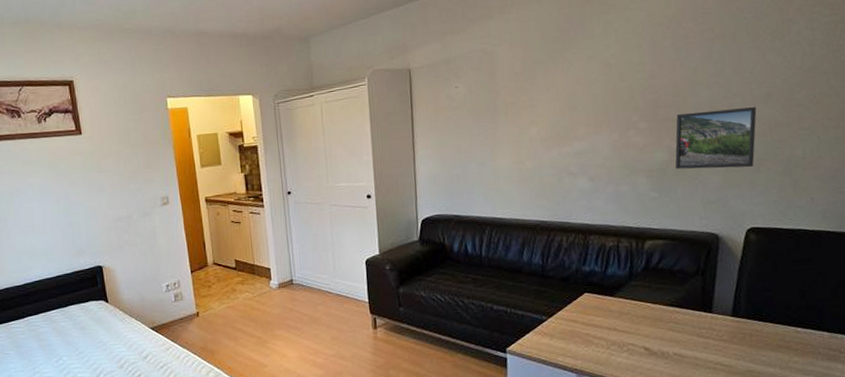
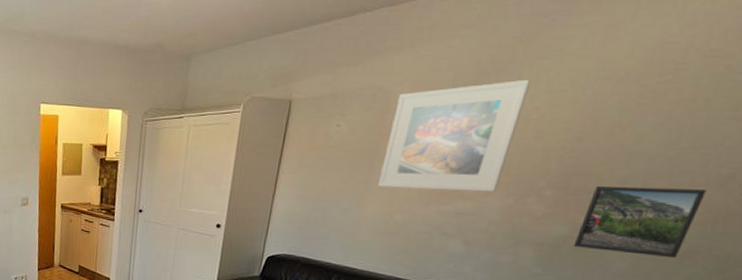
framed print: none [501,31,603,138] -> present [377,79,530,193]

